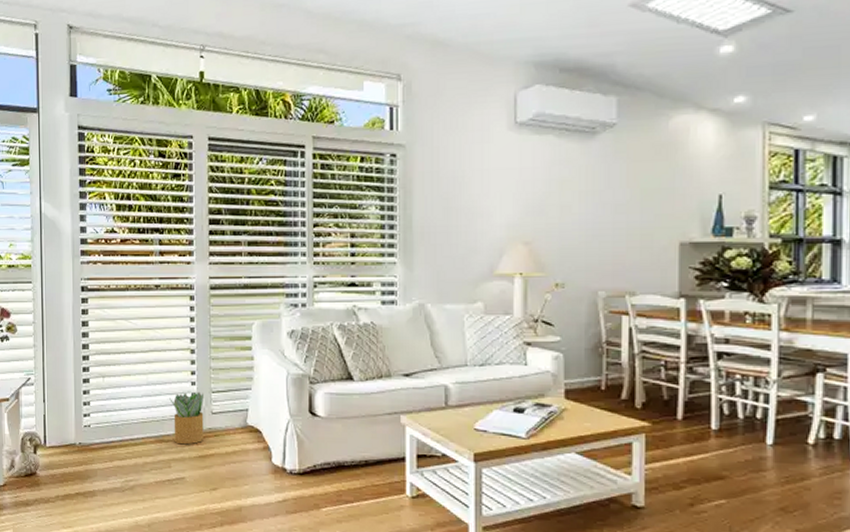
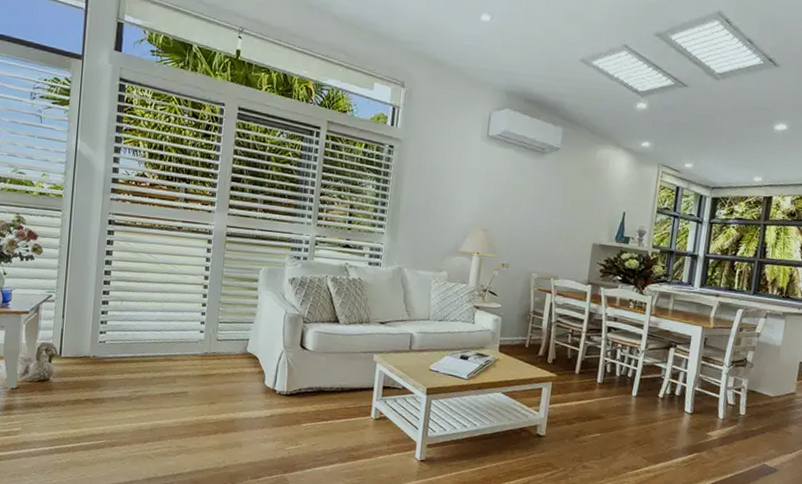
potted plant: present [169,391,204,445] -> none [181,321,211,365]

